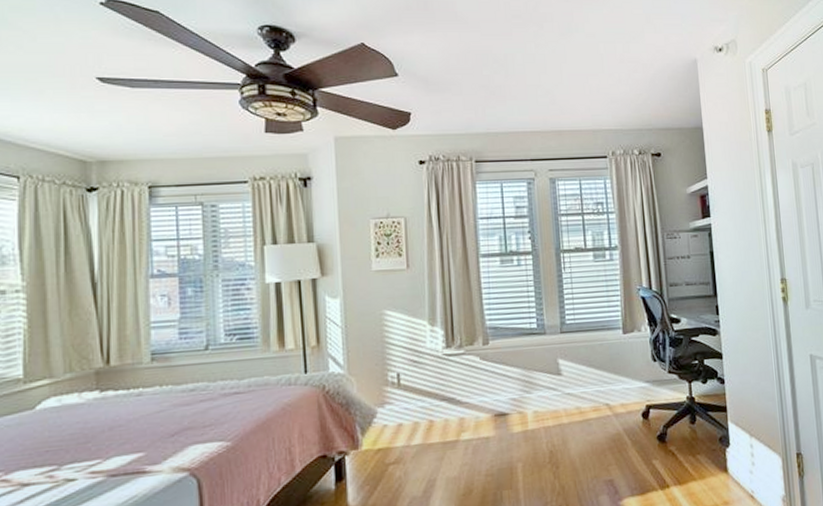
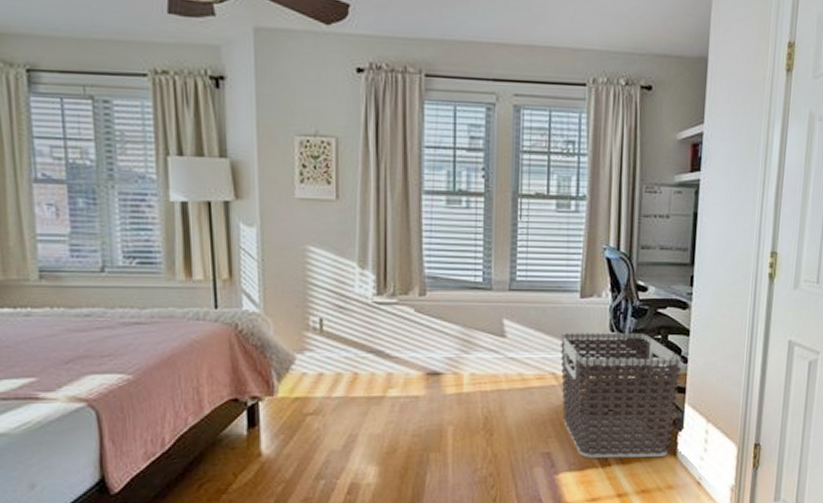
clothes hamper: none [610,360,721,482] -> present [560,332,682,459]

